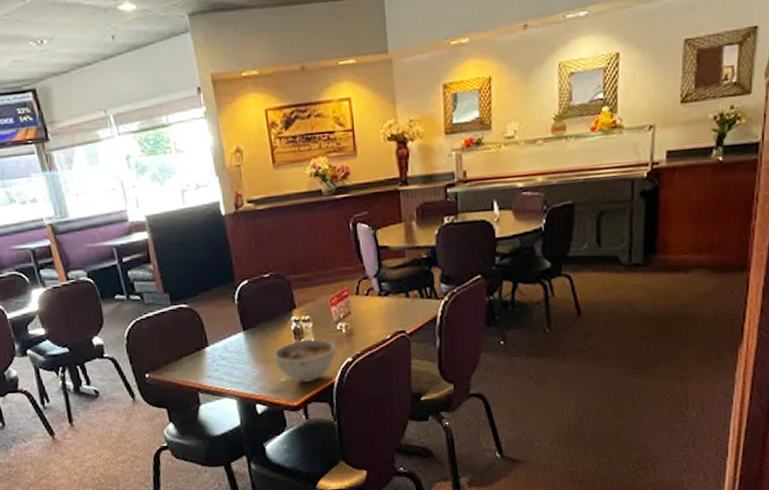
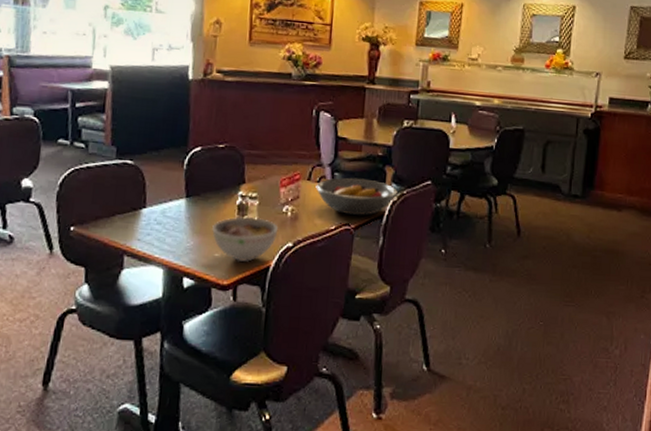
fruit bowl: none [365,284,448,322] -> present [316,177,398,216]

